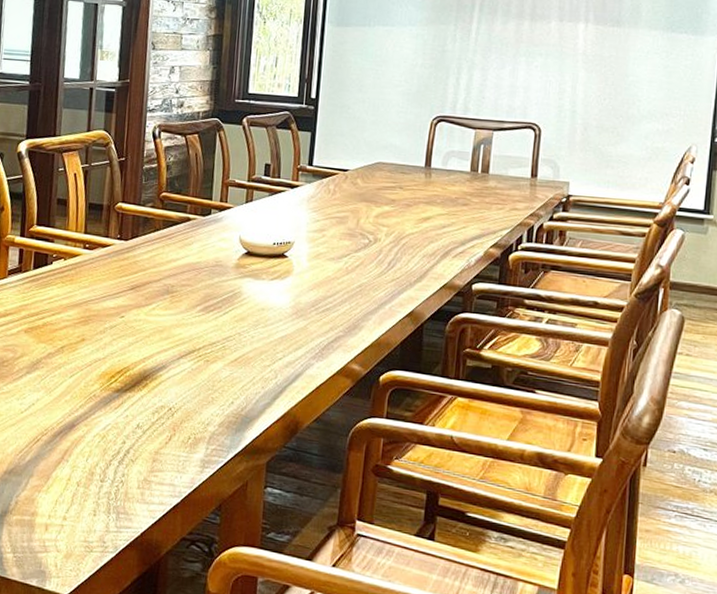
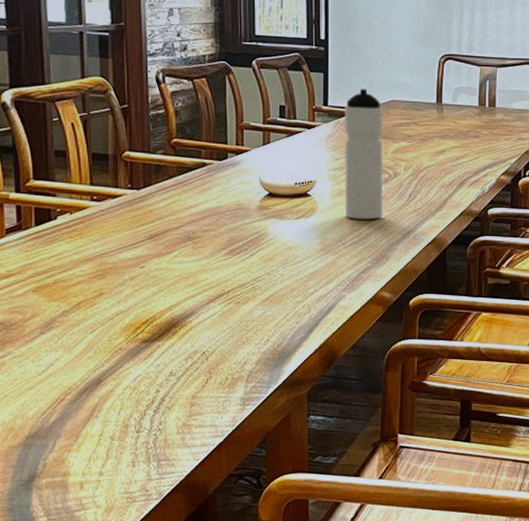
water bottle: none [321,149,368,286] -> present [345,88,383,220]

